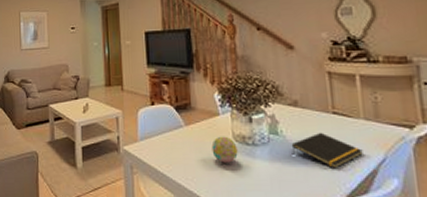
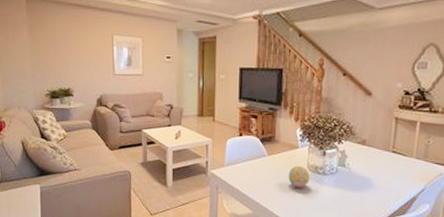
notepad: present [291,132,363,168] -> none [353,166,409,195]

